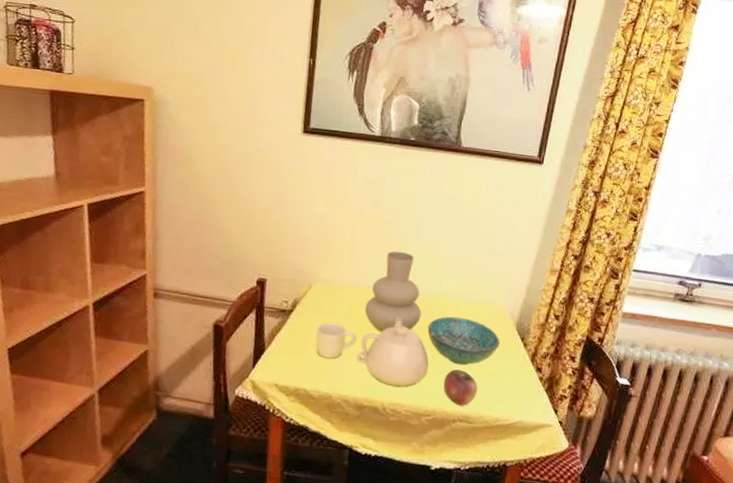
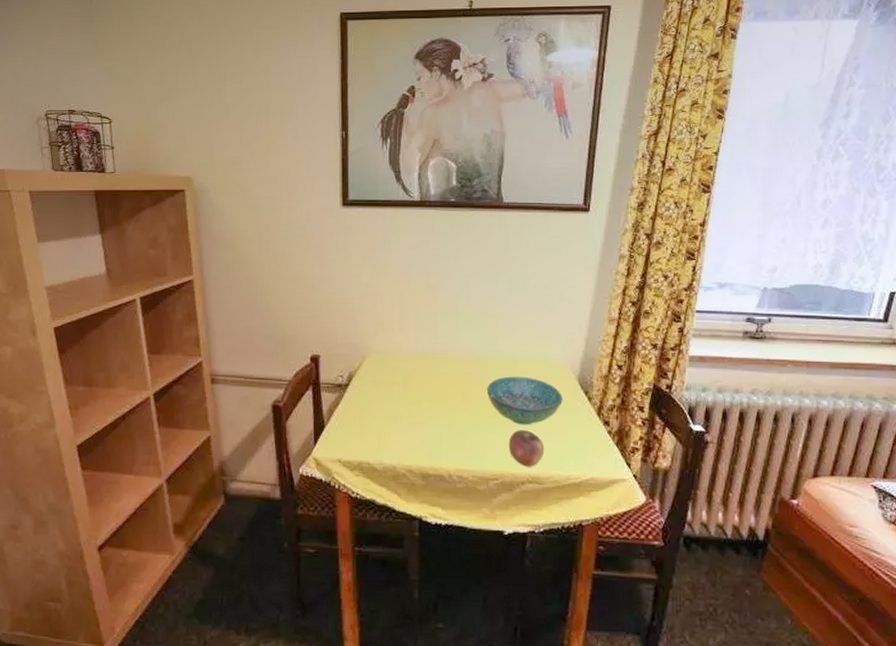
mug: present [315,321,357,359] -> none [374,392,415,429]
teapot: present [357,318,429,387] -> none [417,382,492,453]
vase: present [364,251,422,332] -> none [421,315,479,398]

